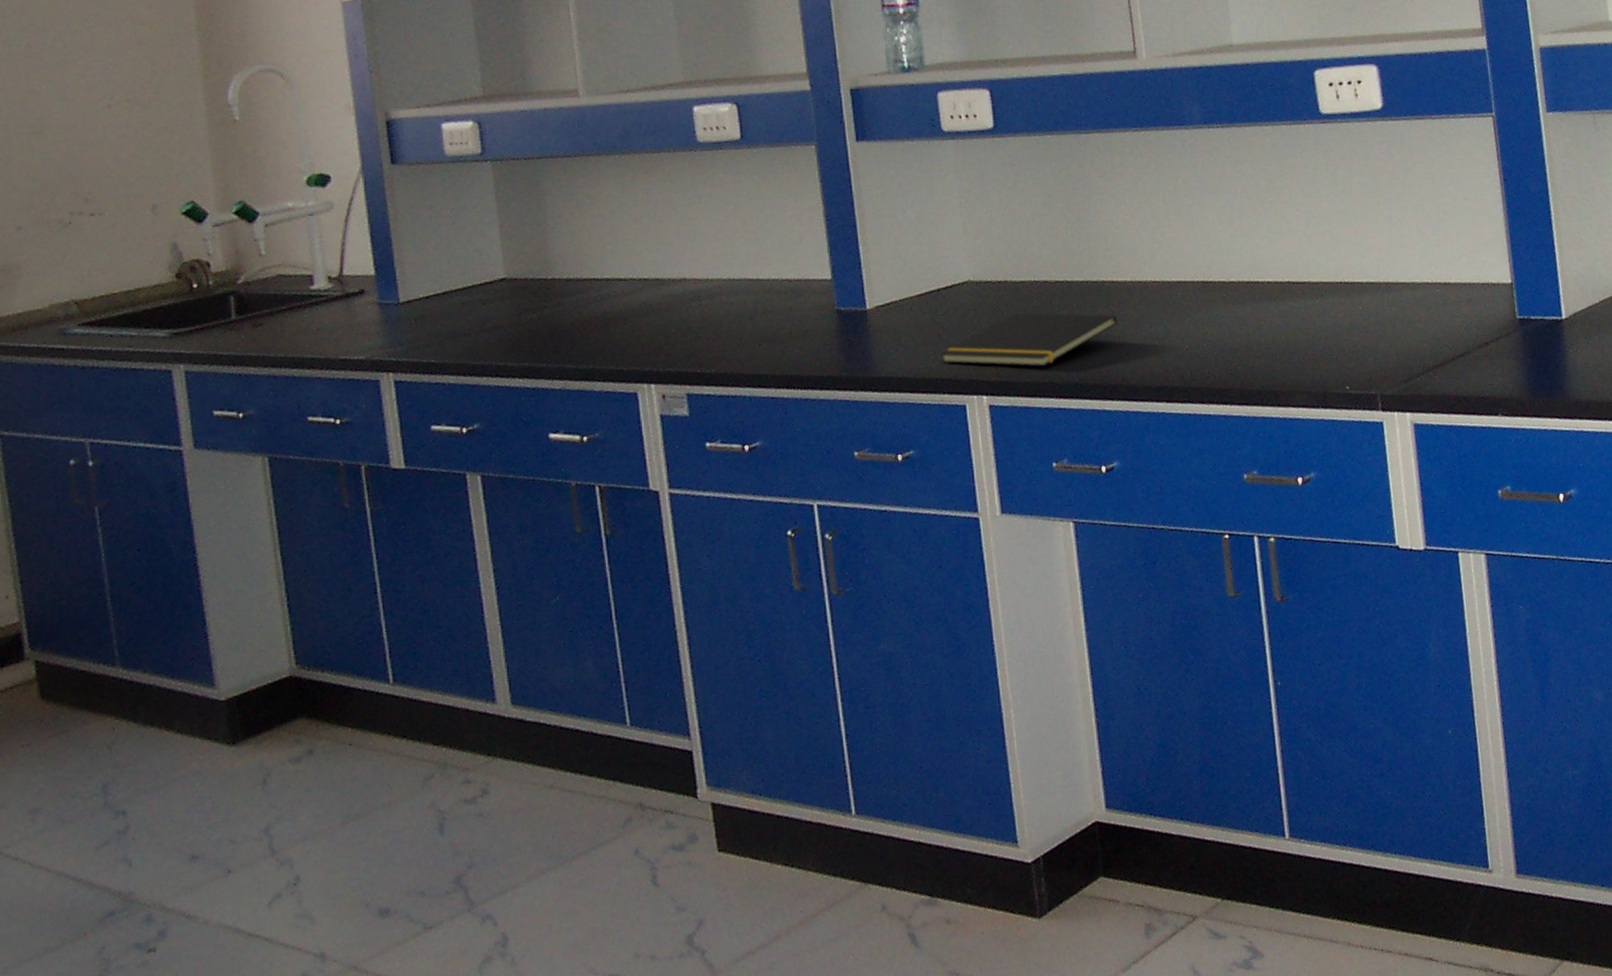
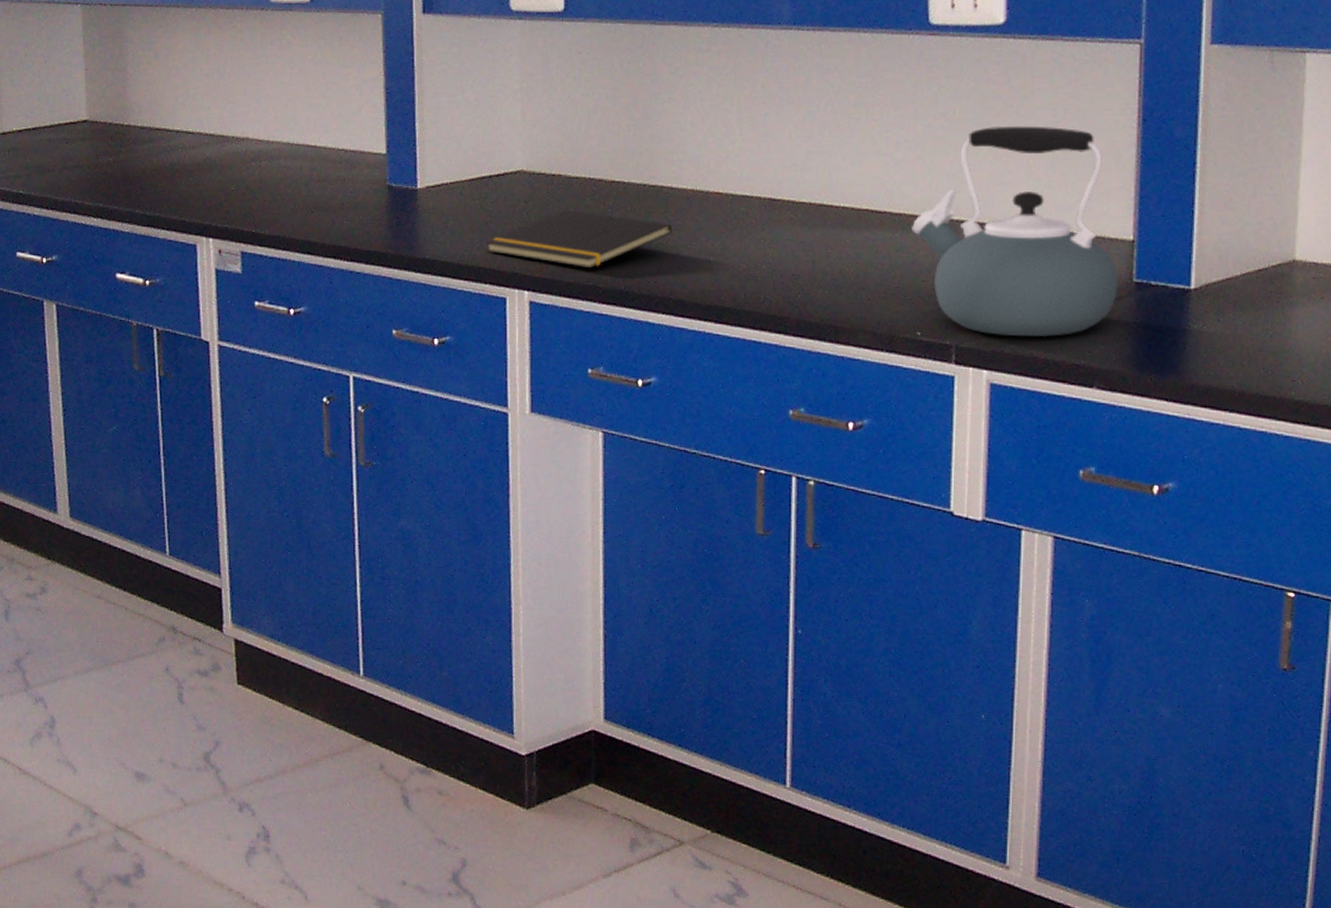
kettle: none [1329,193,1506,380] -> present [912,126,1118,338]

